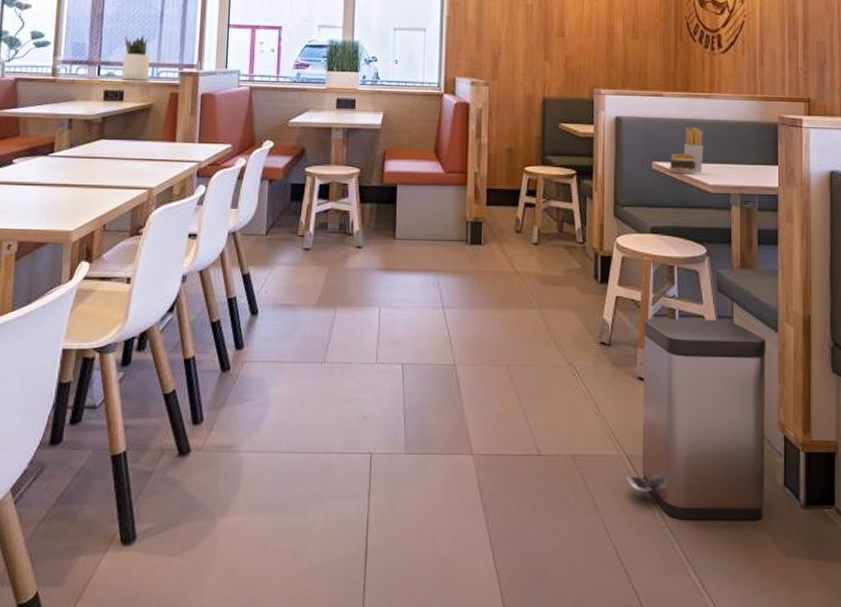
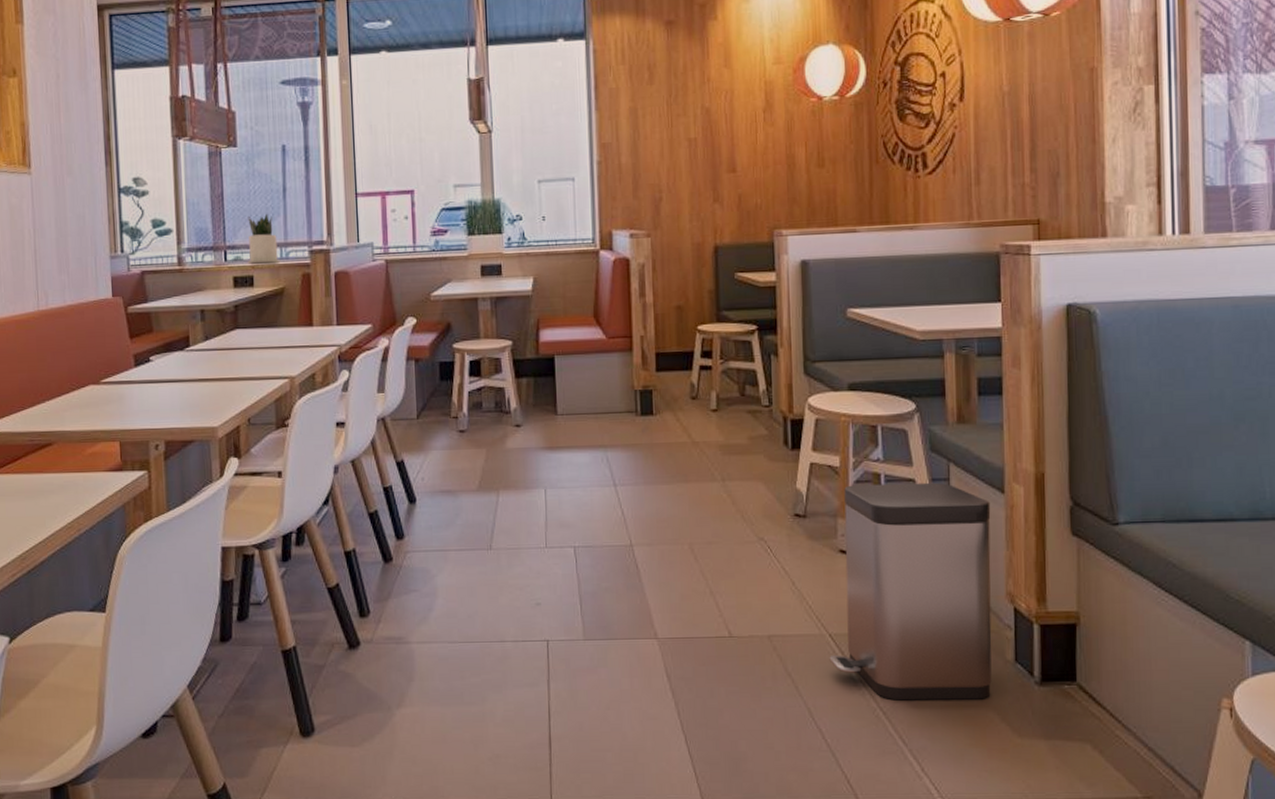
burger: present [669,153,697,174] -> none [867,296,902,320]
french fries: present [684,127,704,172] -> none [885,265,909,317]

